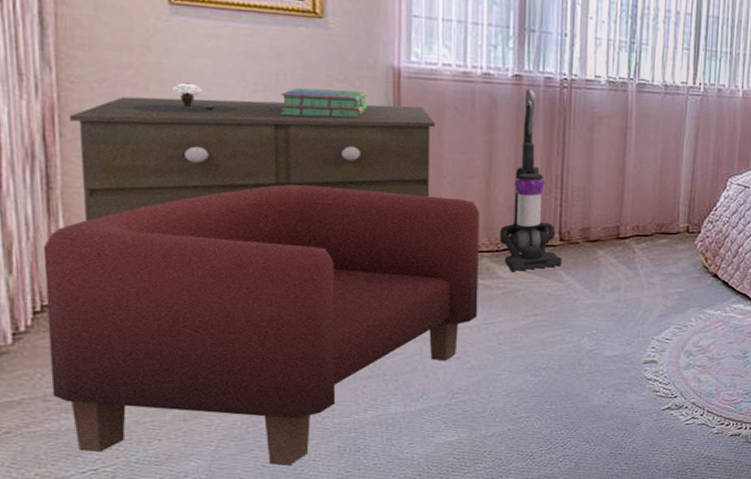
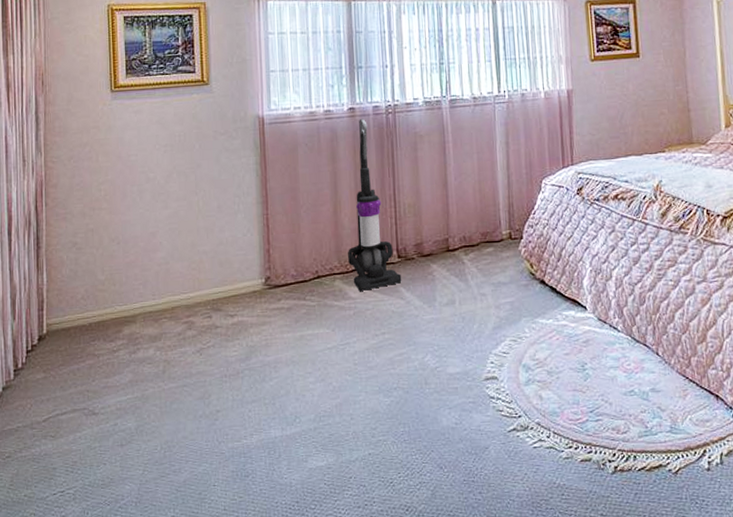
armchair: present [42,184,479,466] -> none [33,225,335,490]
dresser: present [68,96,435,222] -> none [51,147,292,273]
table lamp: present [132,82,238,114] -> none [88,151,155,179]
stack of books: present [279,87,368,118] -> none [181,140,242,169]

